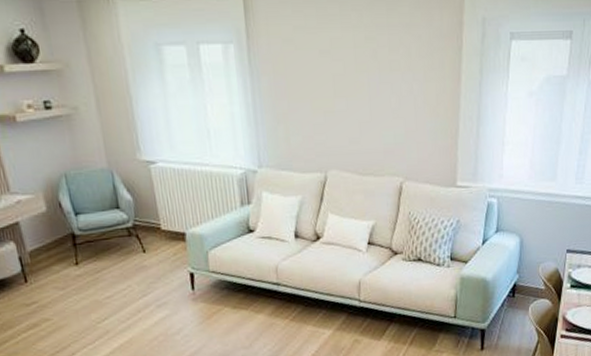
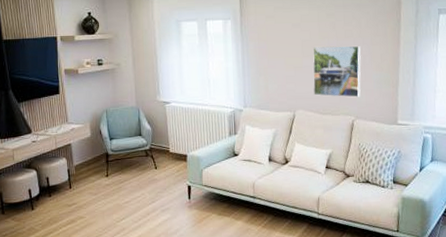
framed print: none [348,82,411,153] -> present [313,45,361,98]

